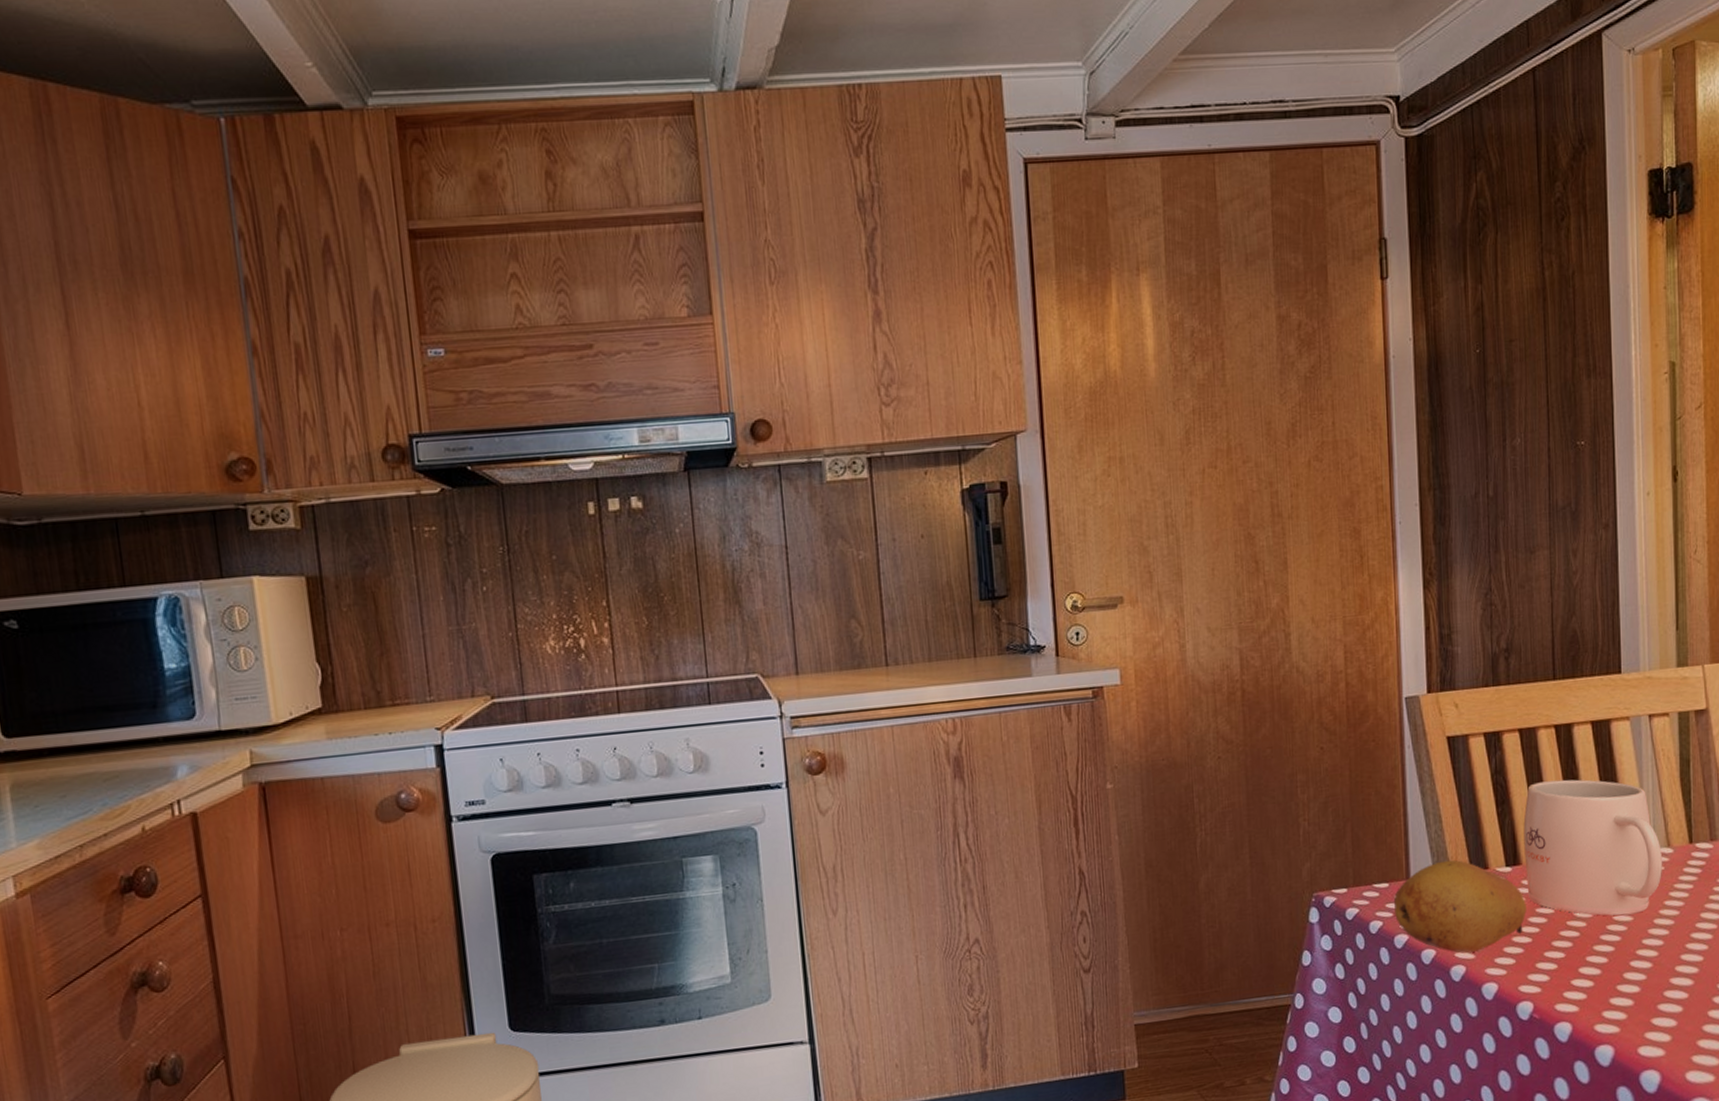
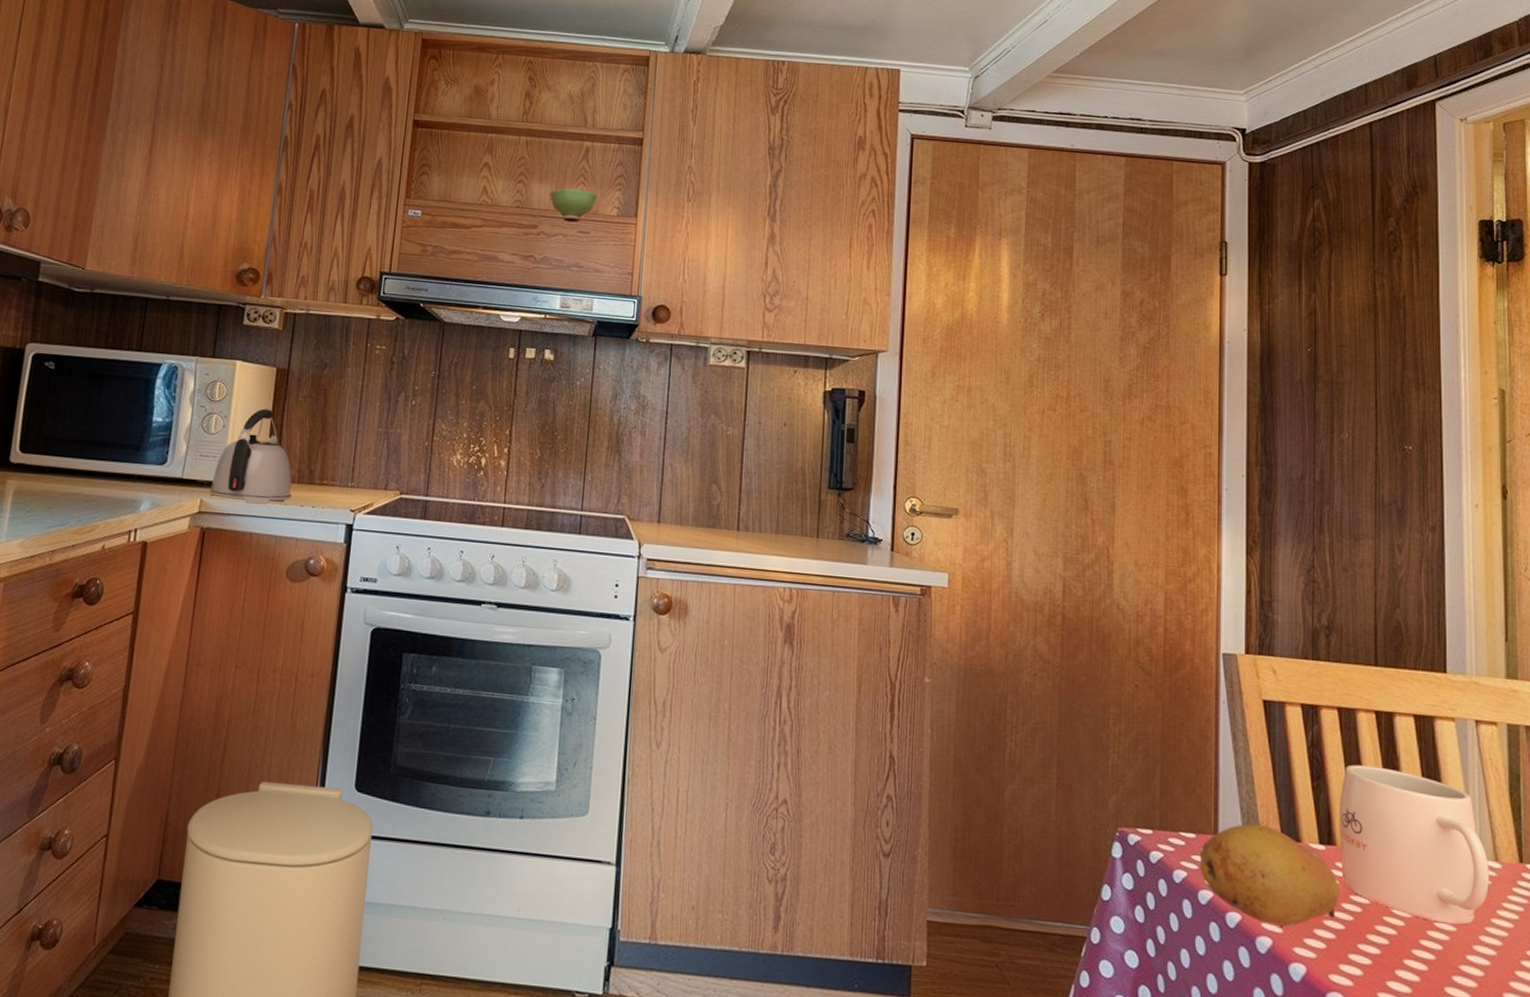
kettle: none [257,628,361,746] -> present [209,408,292,505]
bowl: none [599,290,660,335] -> present [549,188,597,223]

